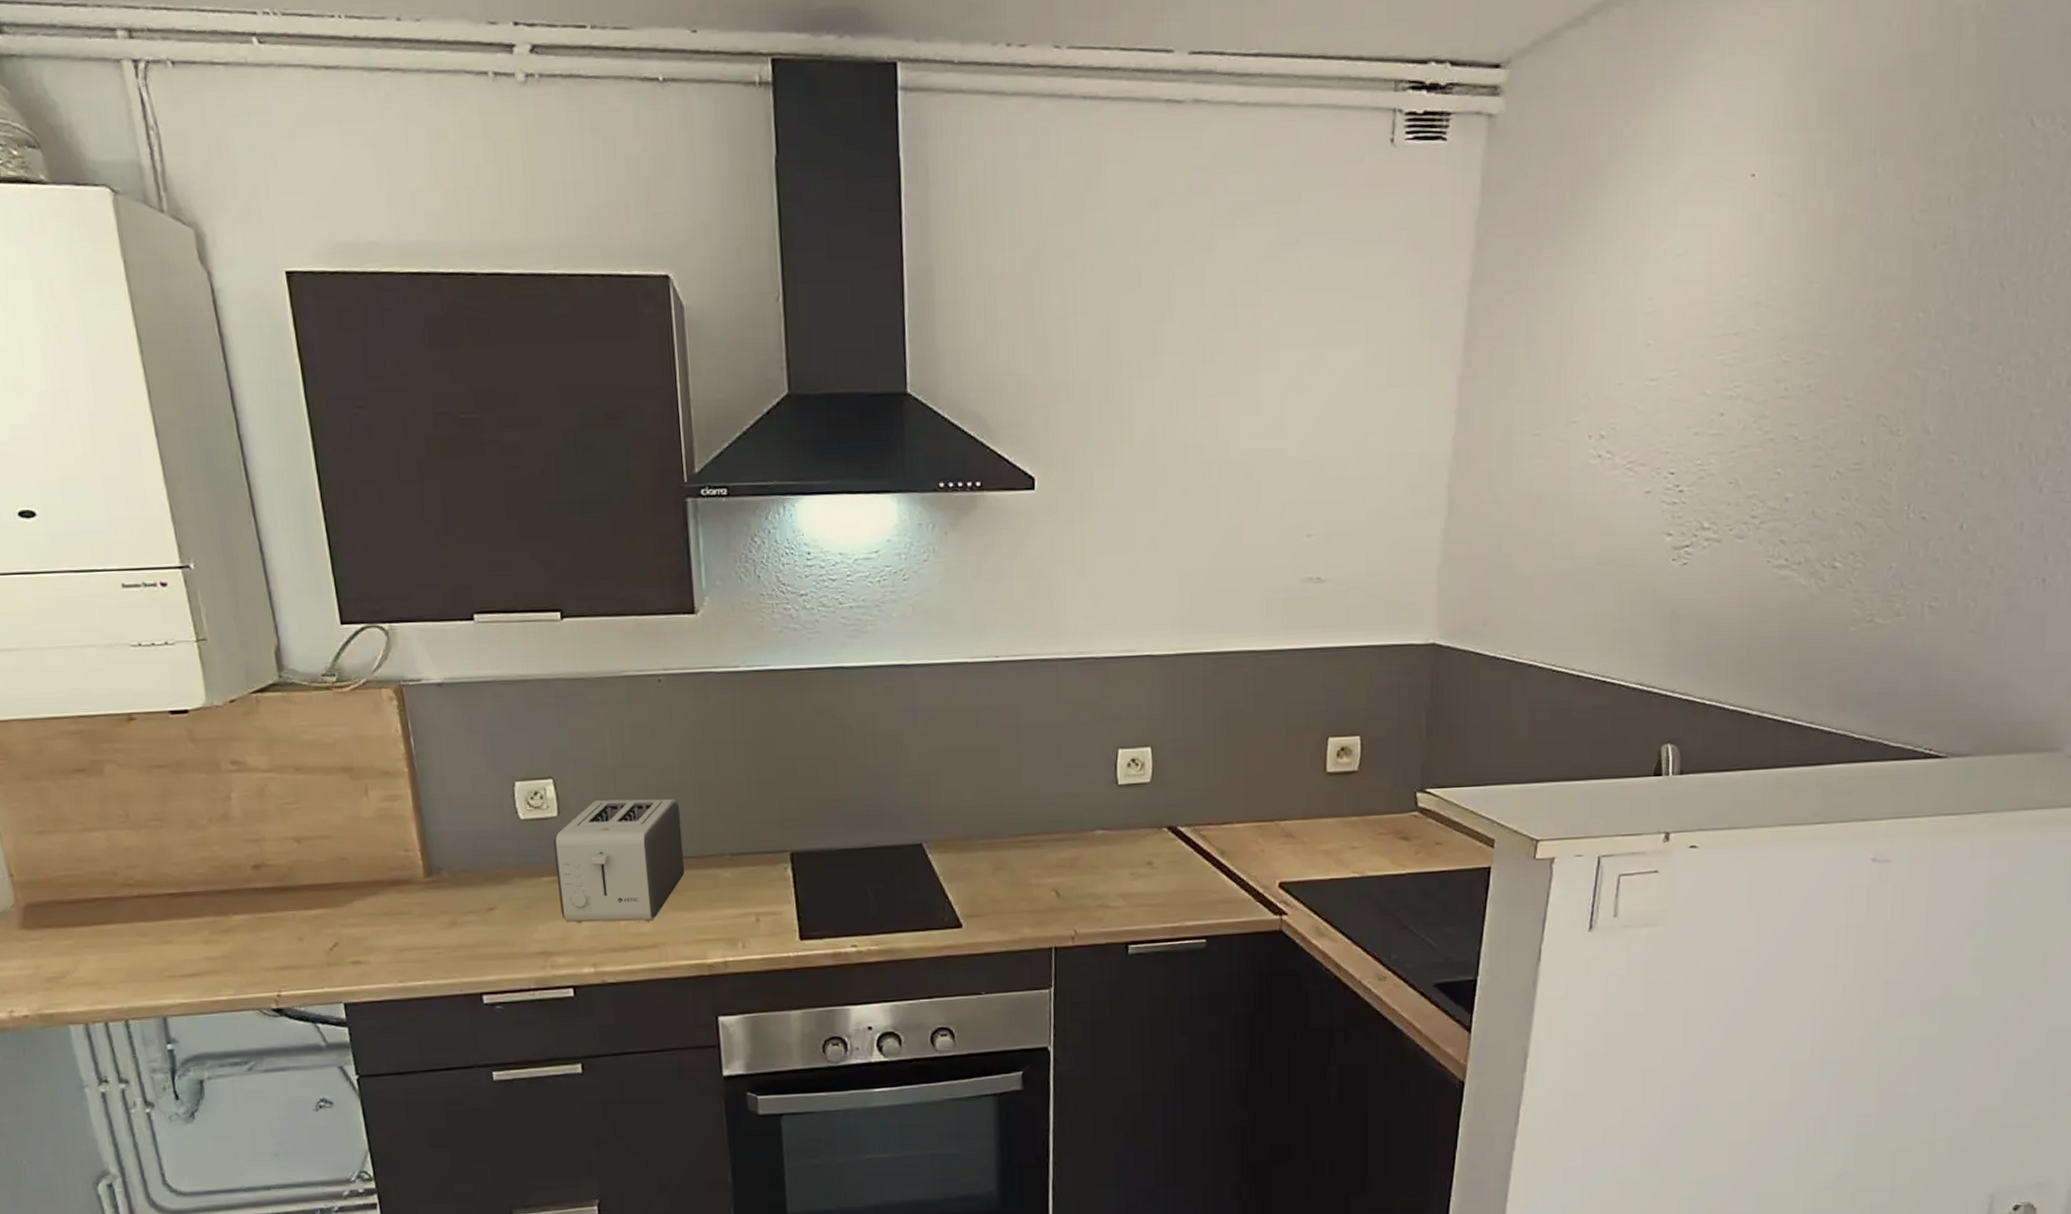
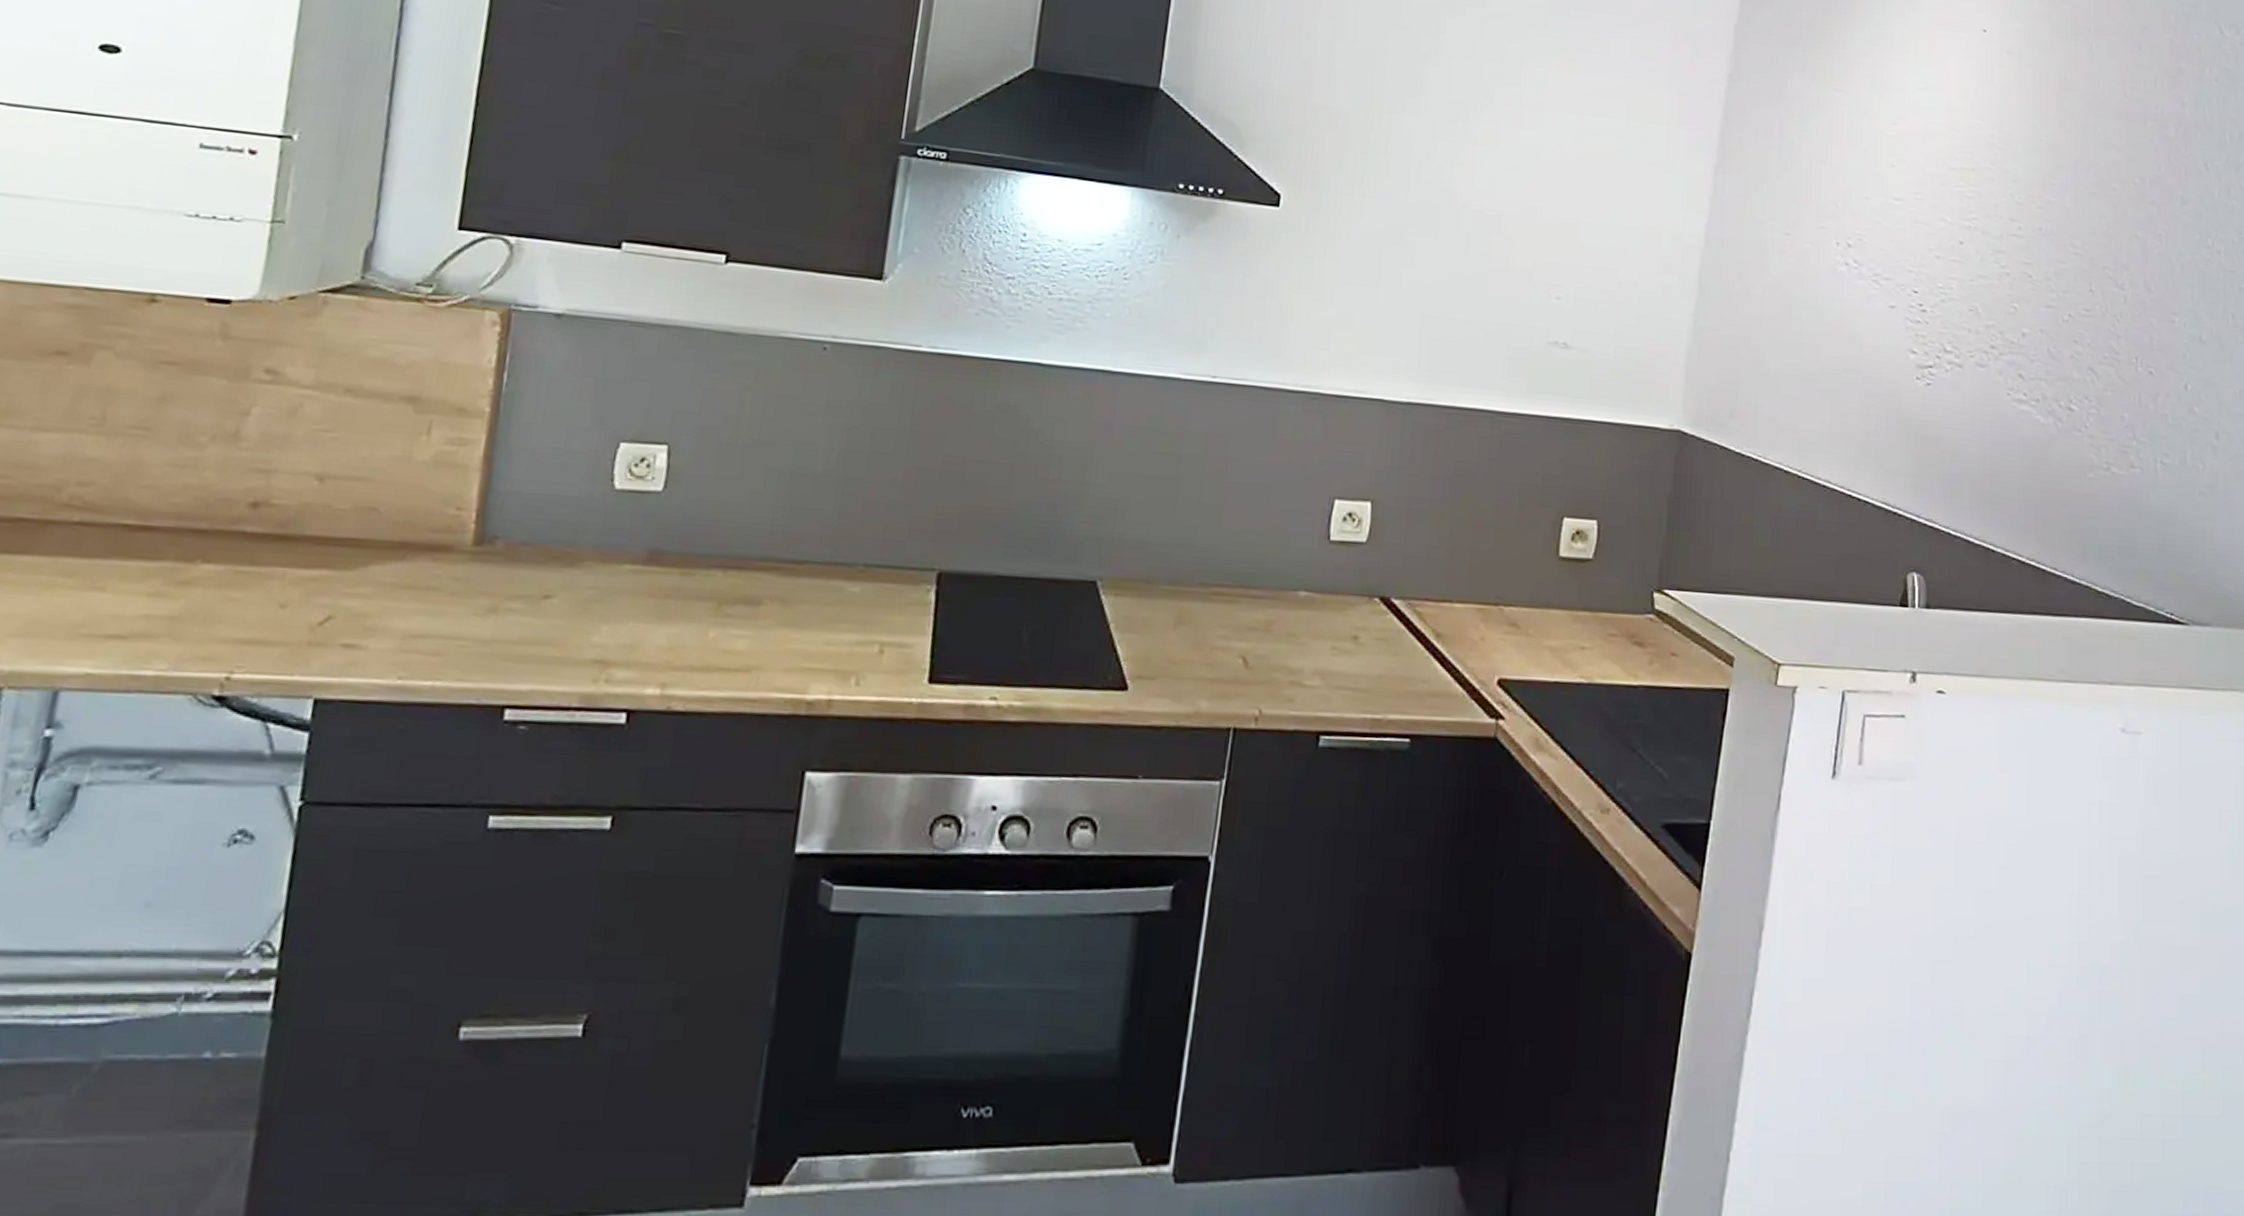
toaster: present [553,798,685,923] -> none [636,478,816,638]

